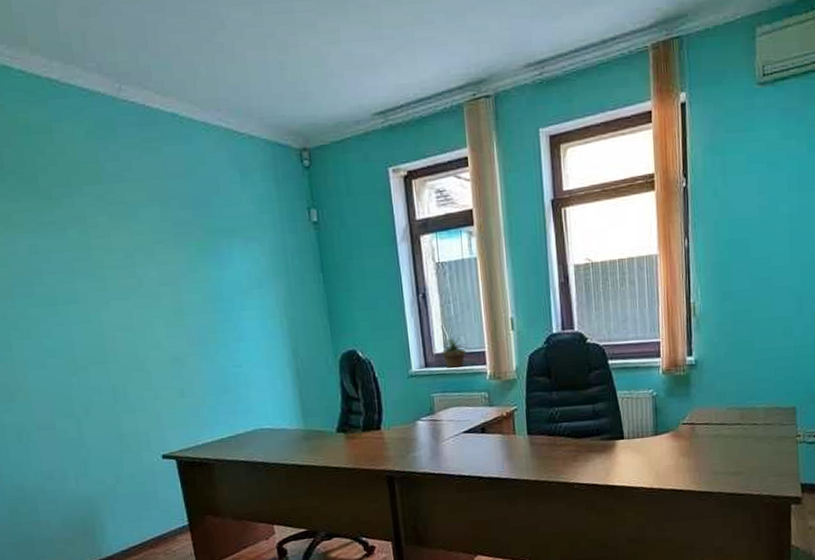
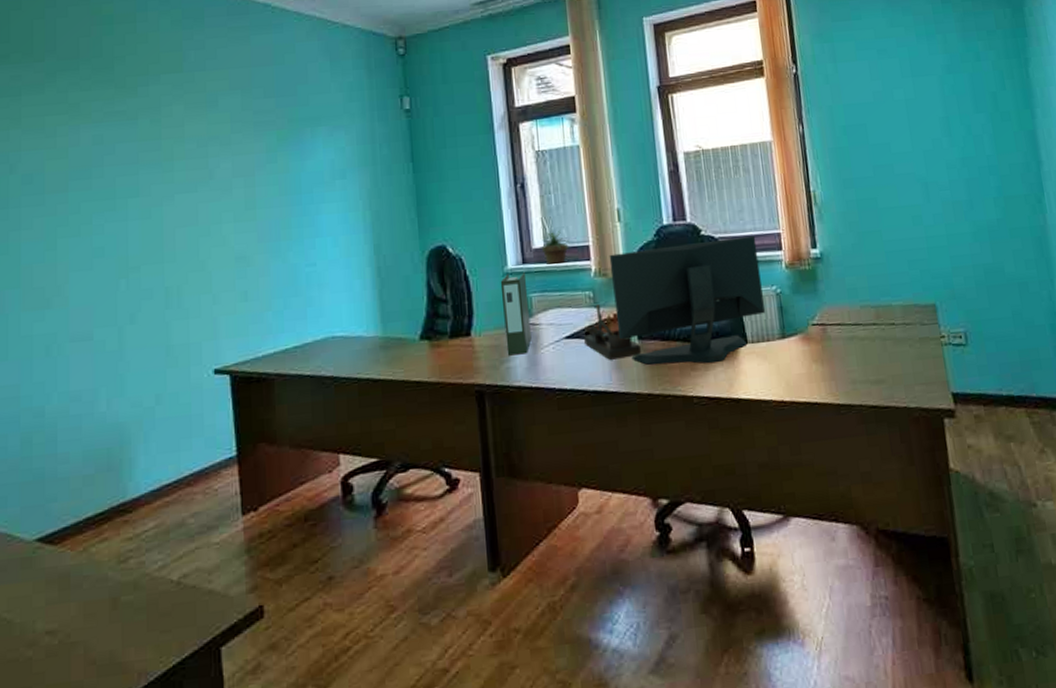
binder: none [405,375,434,447] -> present [500,272,532,356]
desk organizer: none [480,404,531,452] -> present [584,305,642,360]
computer monitor: none [503,344,642,456] -> present [609,236,766,365]

